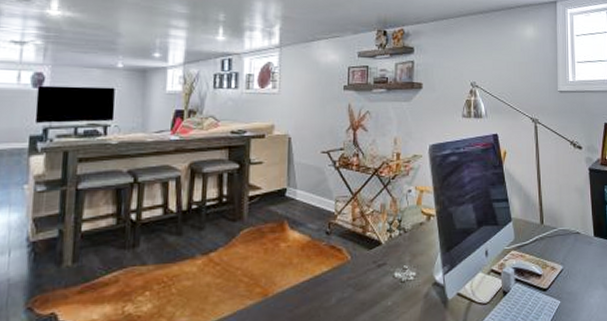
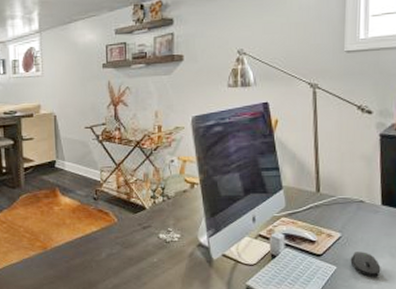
computer mouse: none [571,284,597,310] -> present [350,252,381,277]

